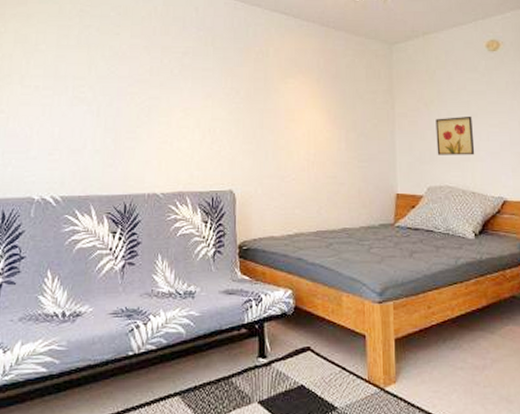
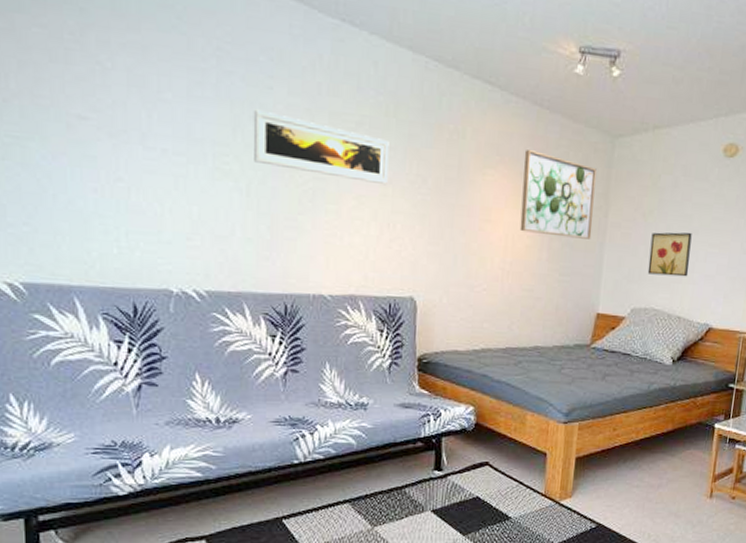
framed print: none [103,50,209,99] -> present [253,109,389,186]
wall art: none [317,61,382,129] -> present [519,150,597,239]

